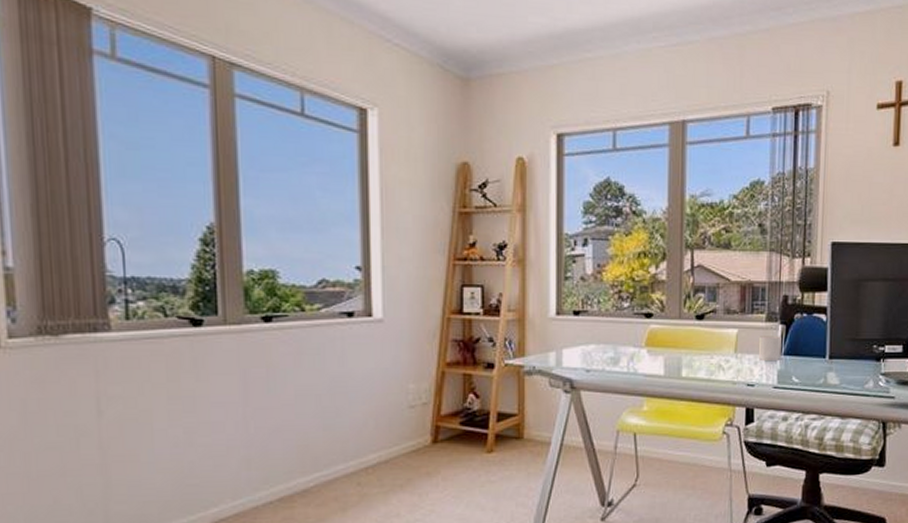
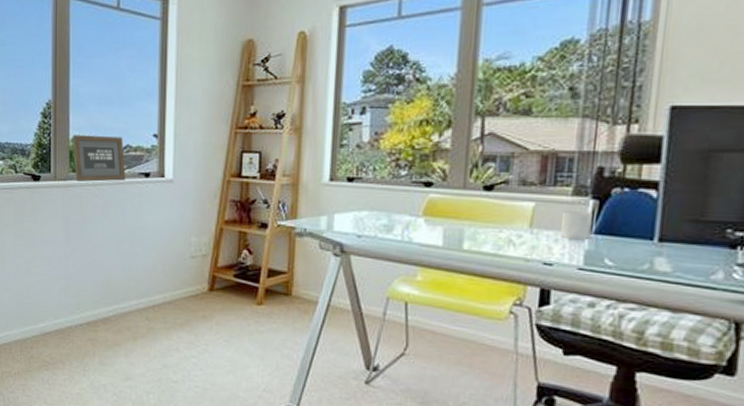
picture frame: none [246,267,323,326] -> present [72,134,126,182]

